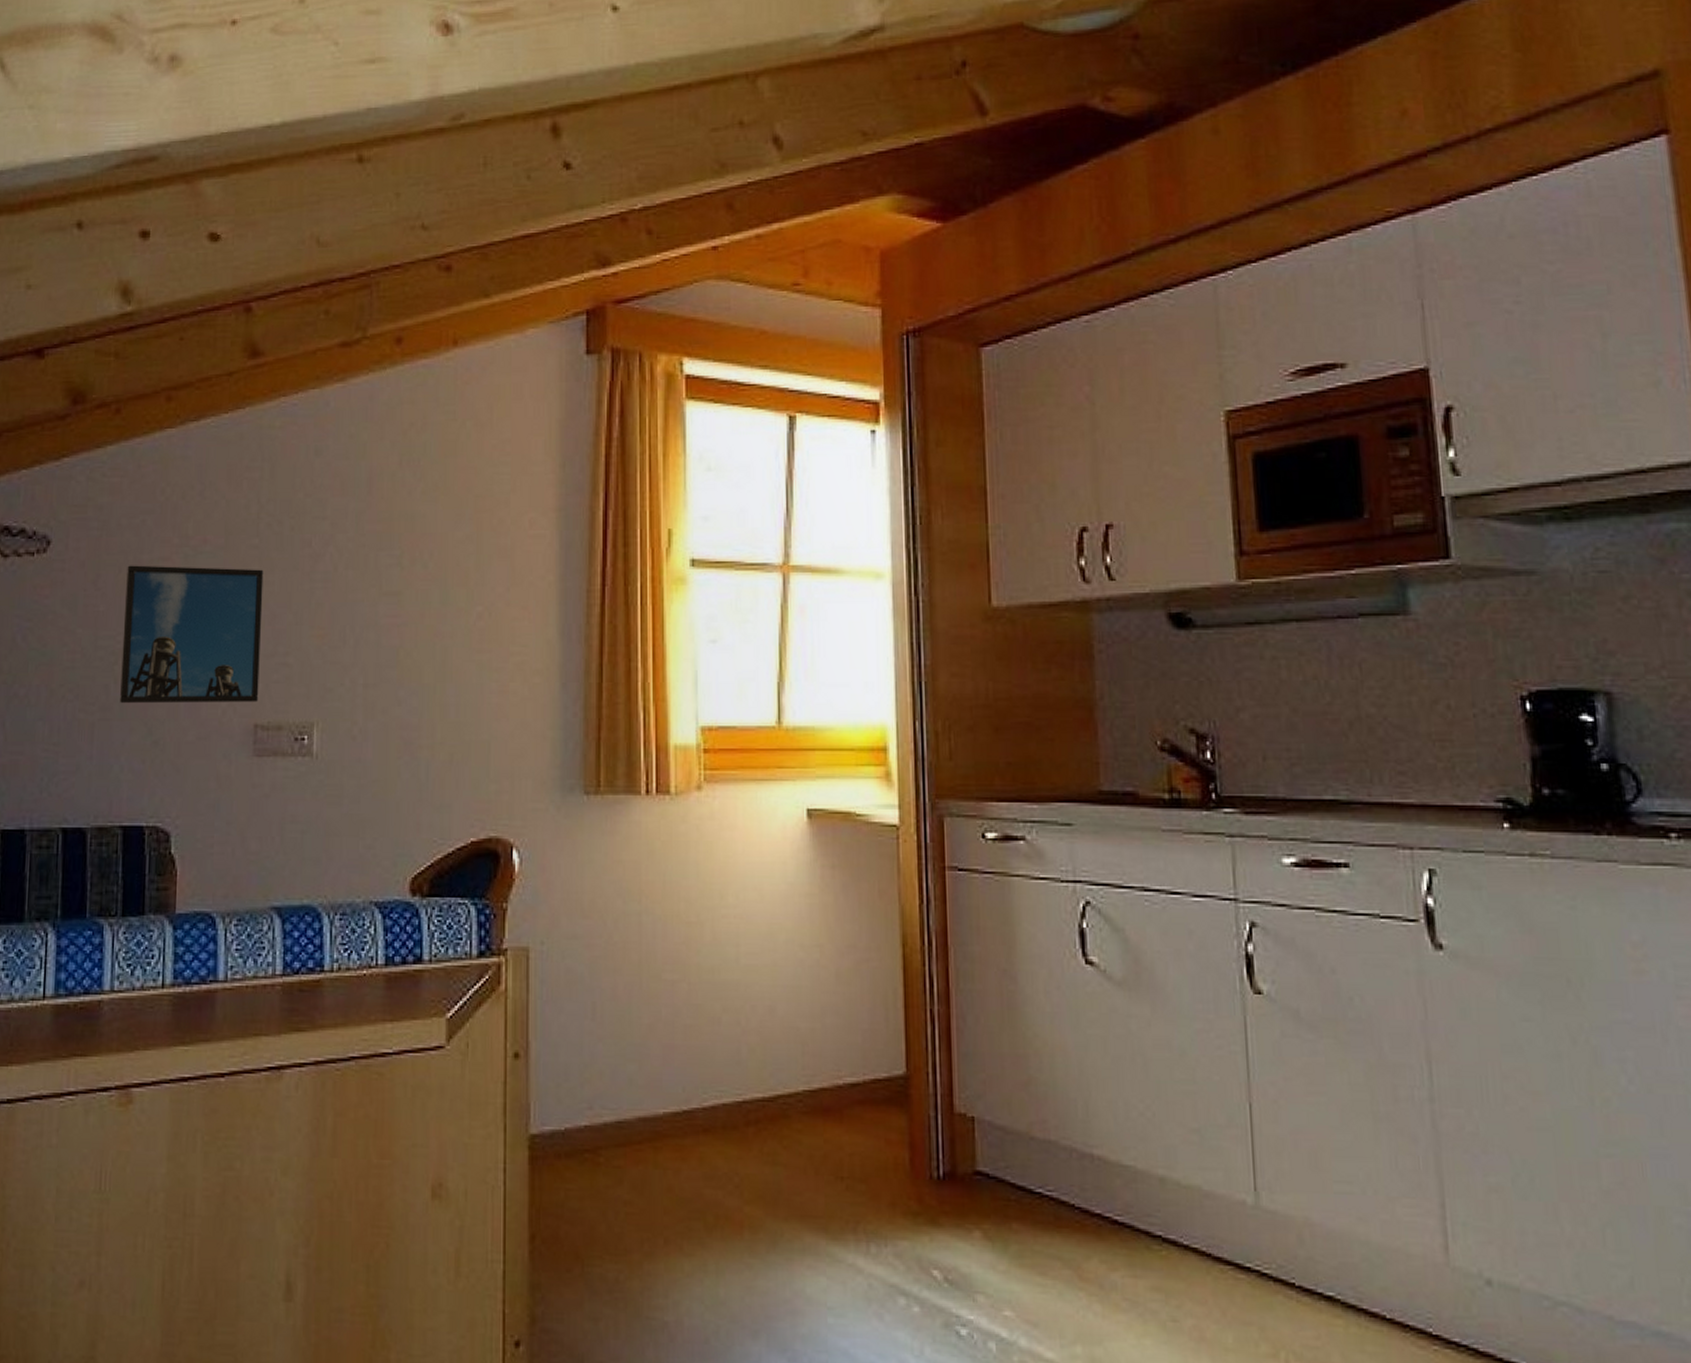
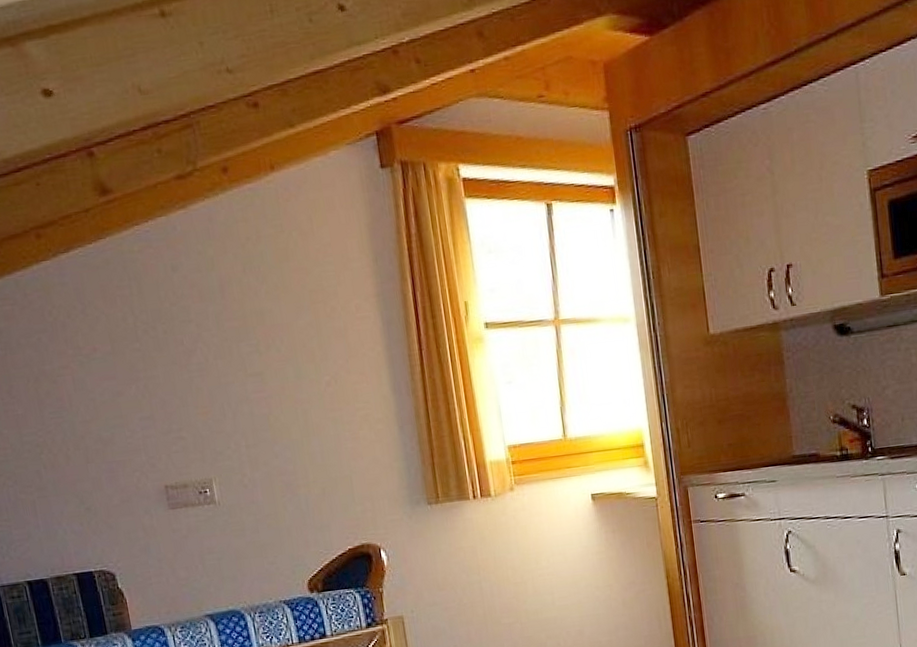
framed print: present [120,565,264,703] -> none [34,367,165,483]

